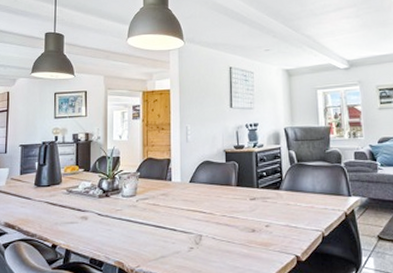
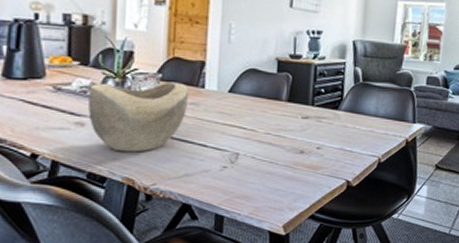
decorative bowl: none [90,178,160,239] -> present [88,82,189,153]

